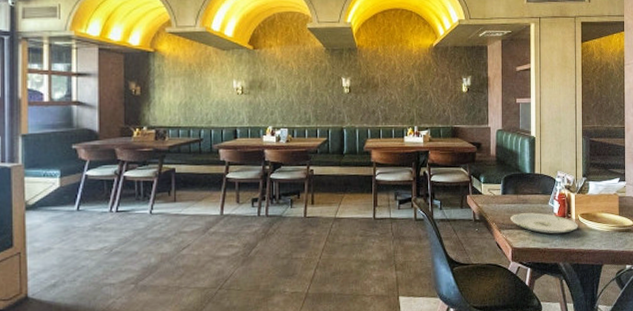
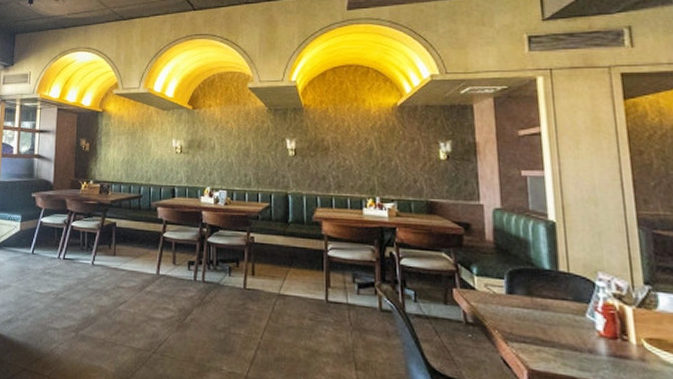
plate: present [510,212,578,234] -> none [522,322,643,363]

